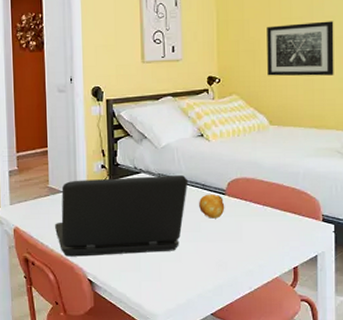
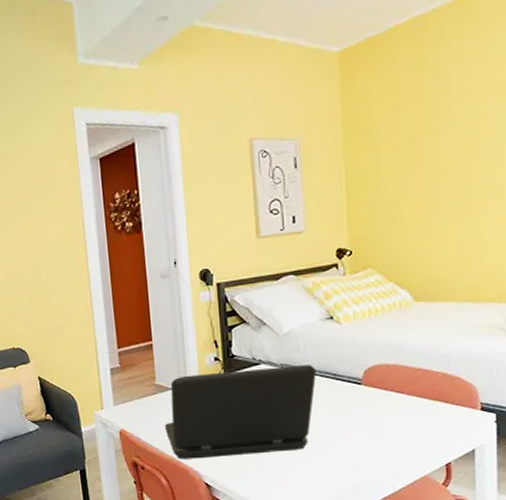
fruit: present [199,194,225,219] -> none [330,384,361,412]
wall art: present [267,21,334,76] -> none [408,171,495,244]

